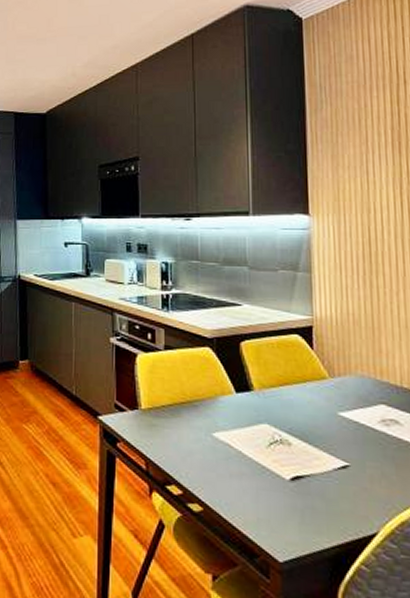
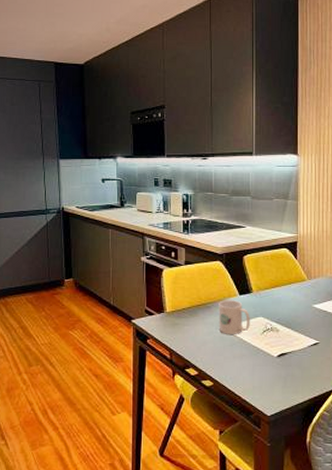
mug: none [208,398,251,445] -> present [219,300,250,334]

